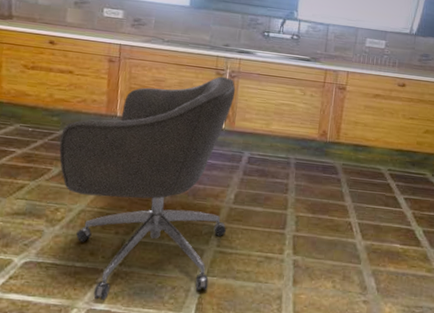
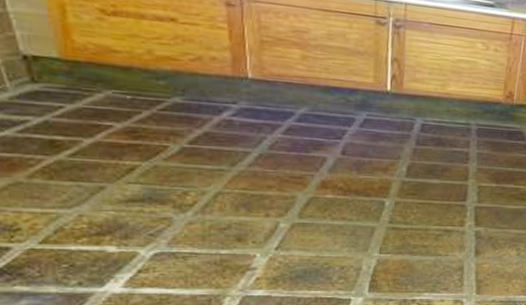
chair: present [59,76,236,300] -> none [174,26,402,286]

